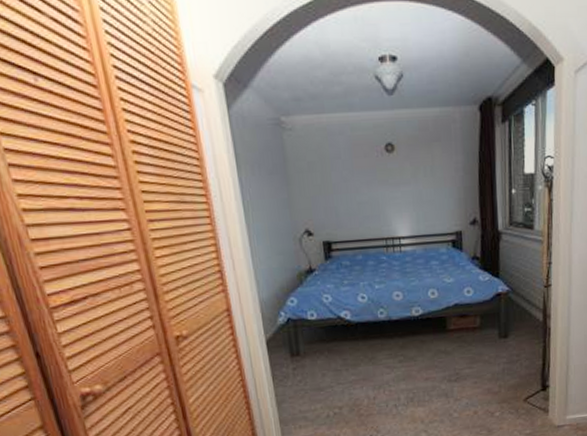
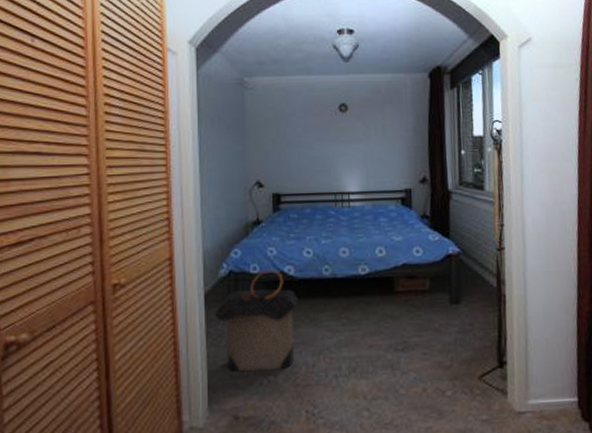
laundry hamper: none [278,315,357,407] -> present [215,269,298,372]

